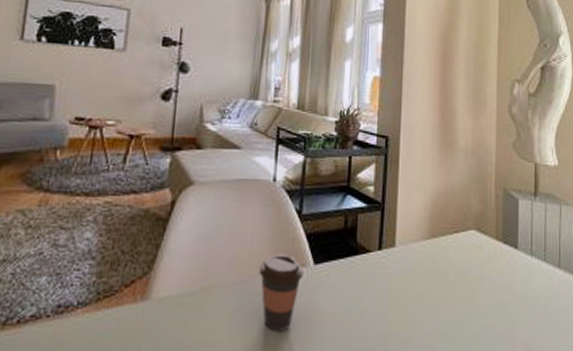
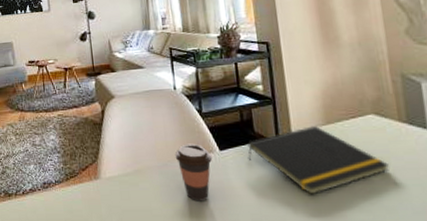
notepad: none [344,239,482,322] -> present [247,126,390,195]

